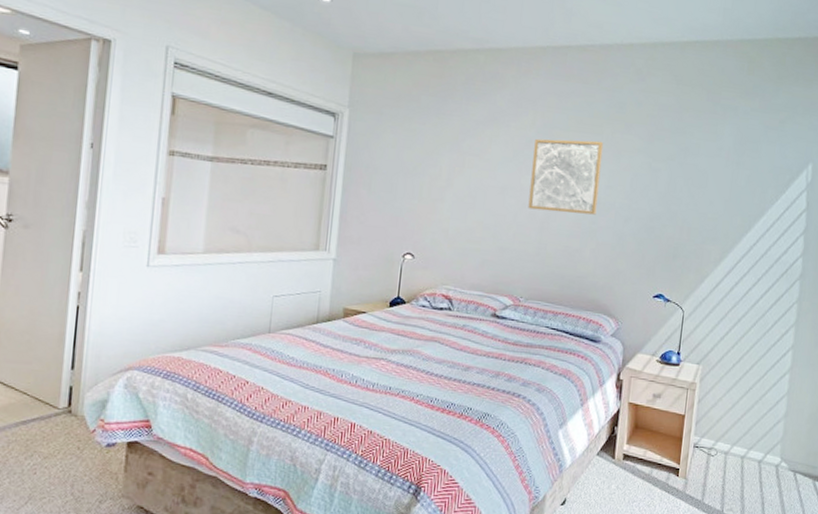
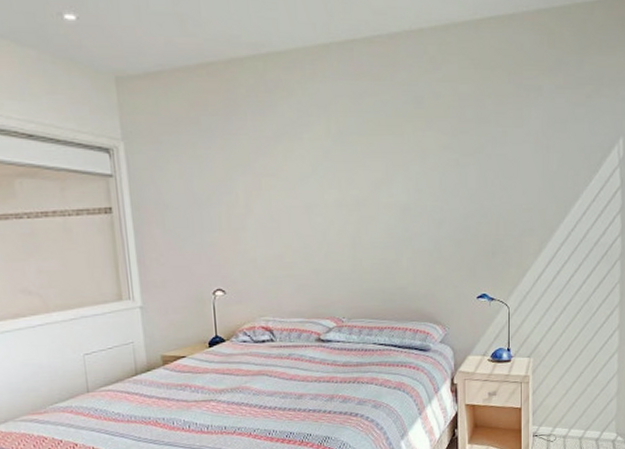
wall art: present [528,138,604,215] -> none [333,142,408,225]

